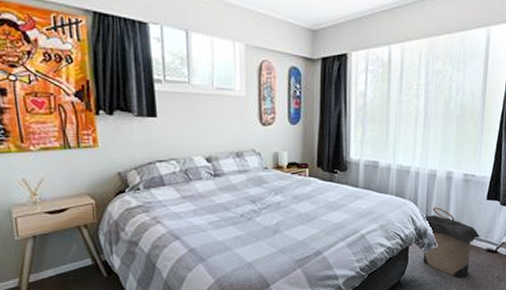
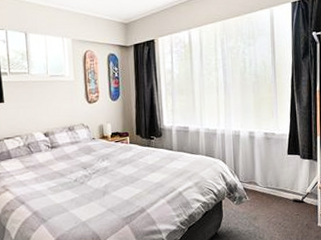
laundry hamper: present [423,207,481,278] -> none [232,163,286,228]

